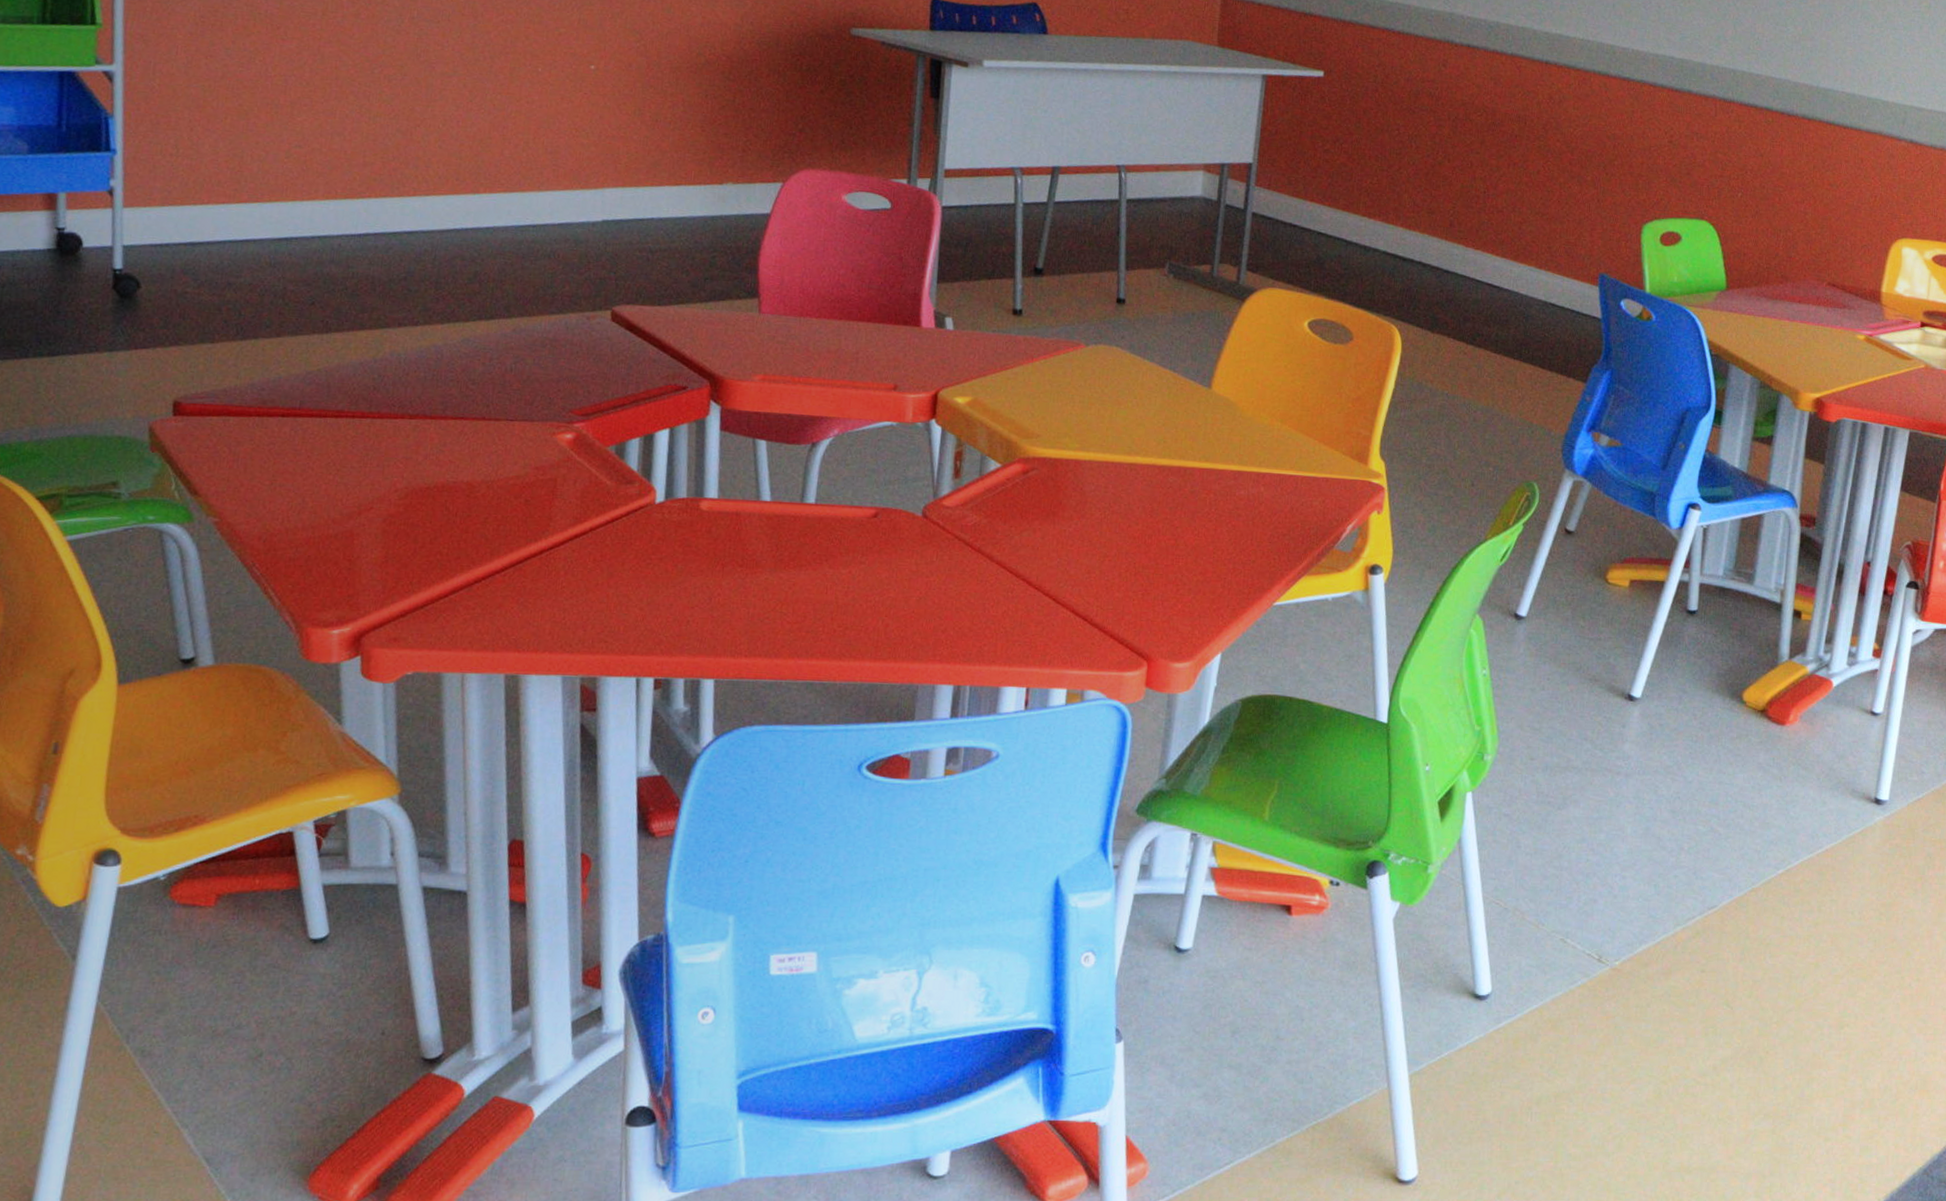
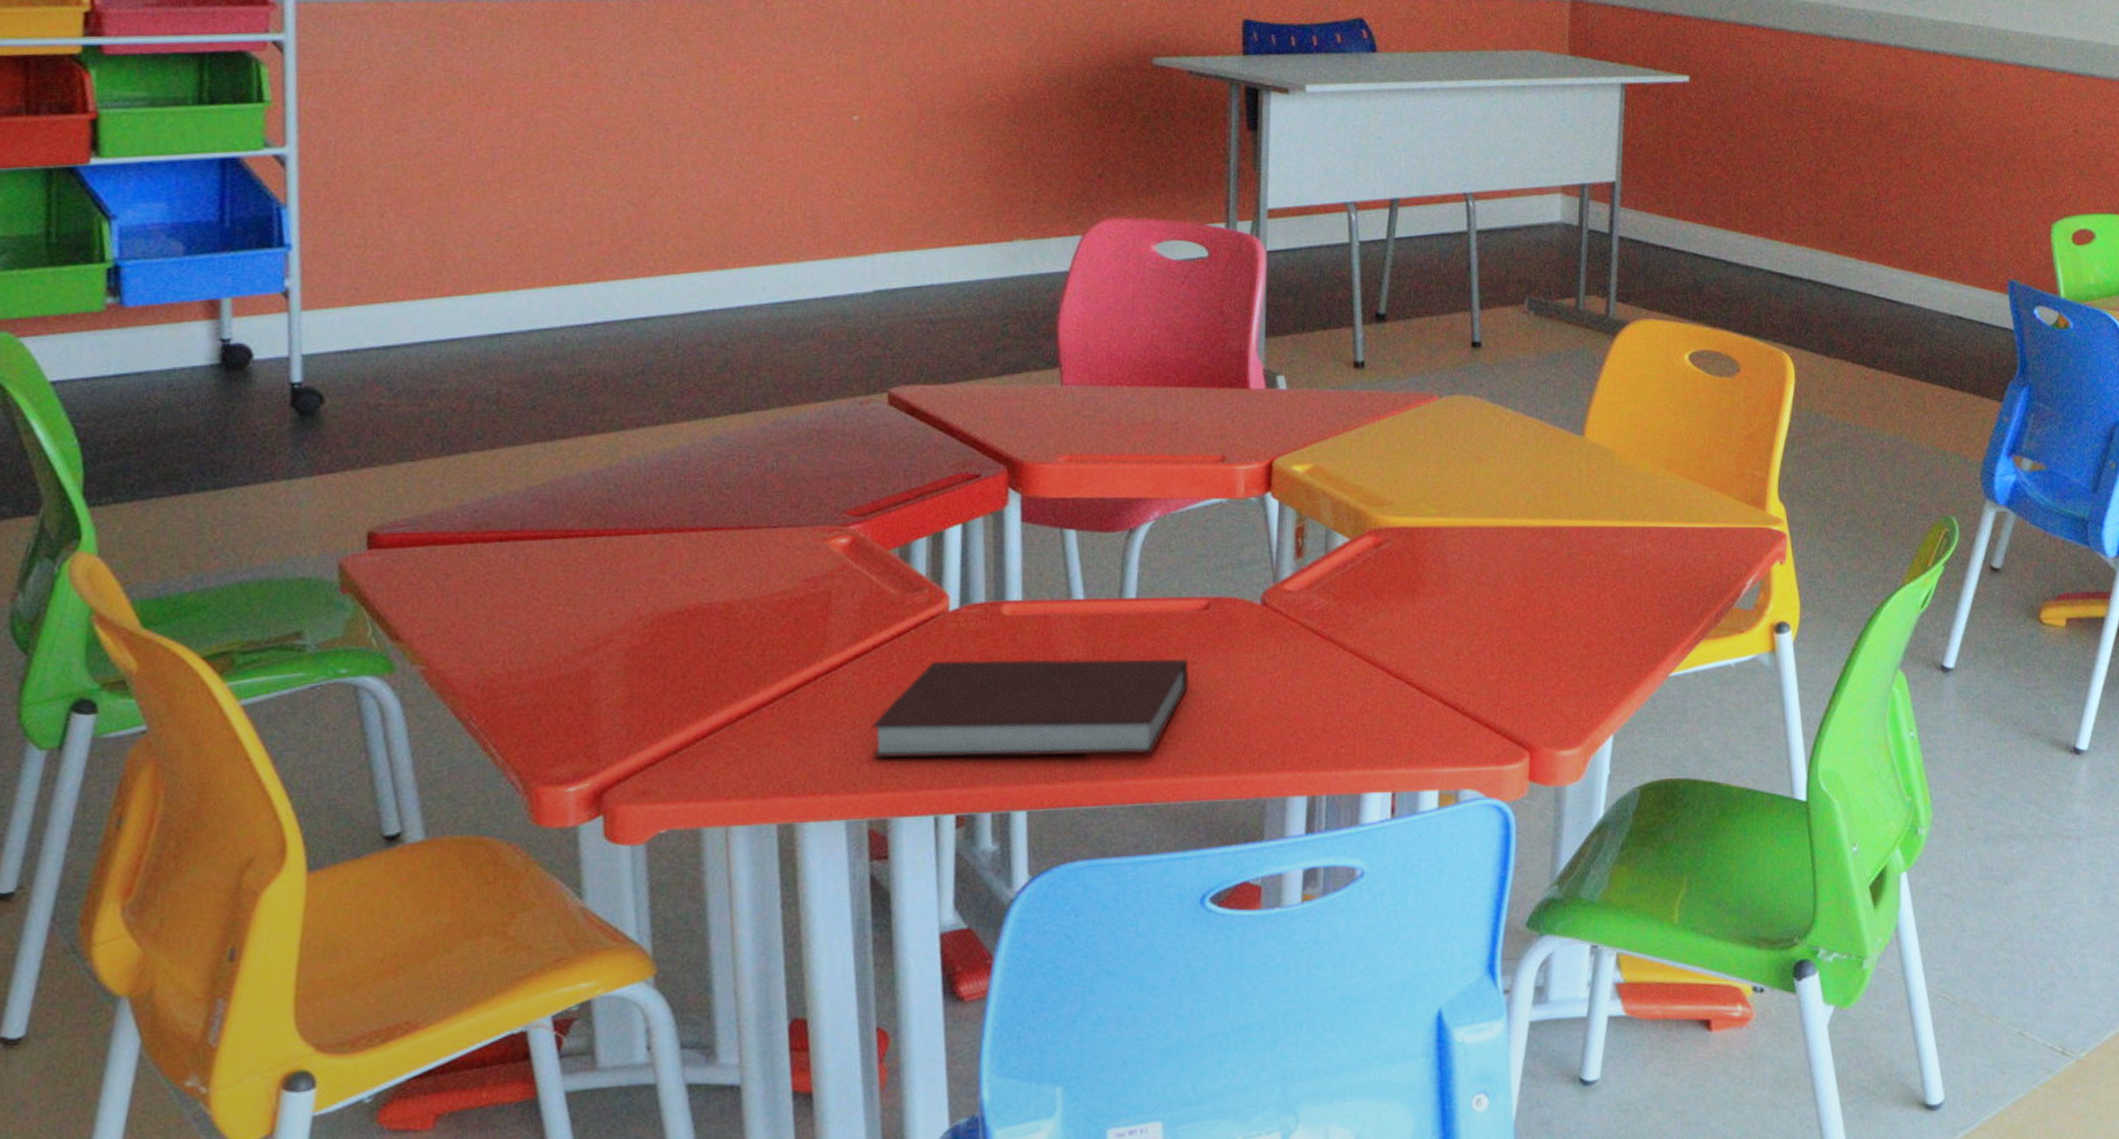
notebook: none [585,545,858,639] -> present [871,659,1190,759]

